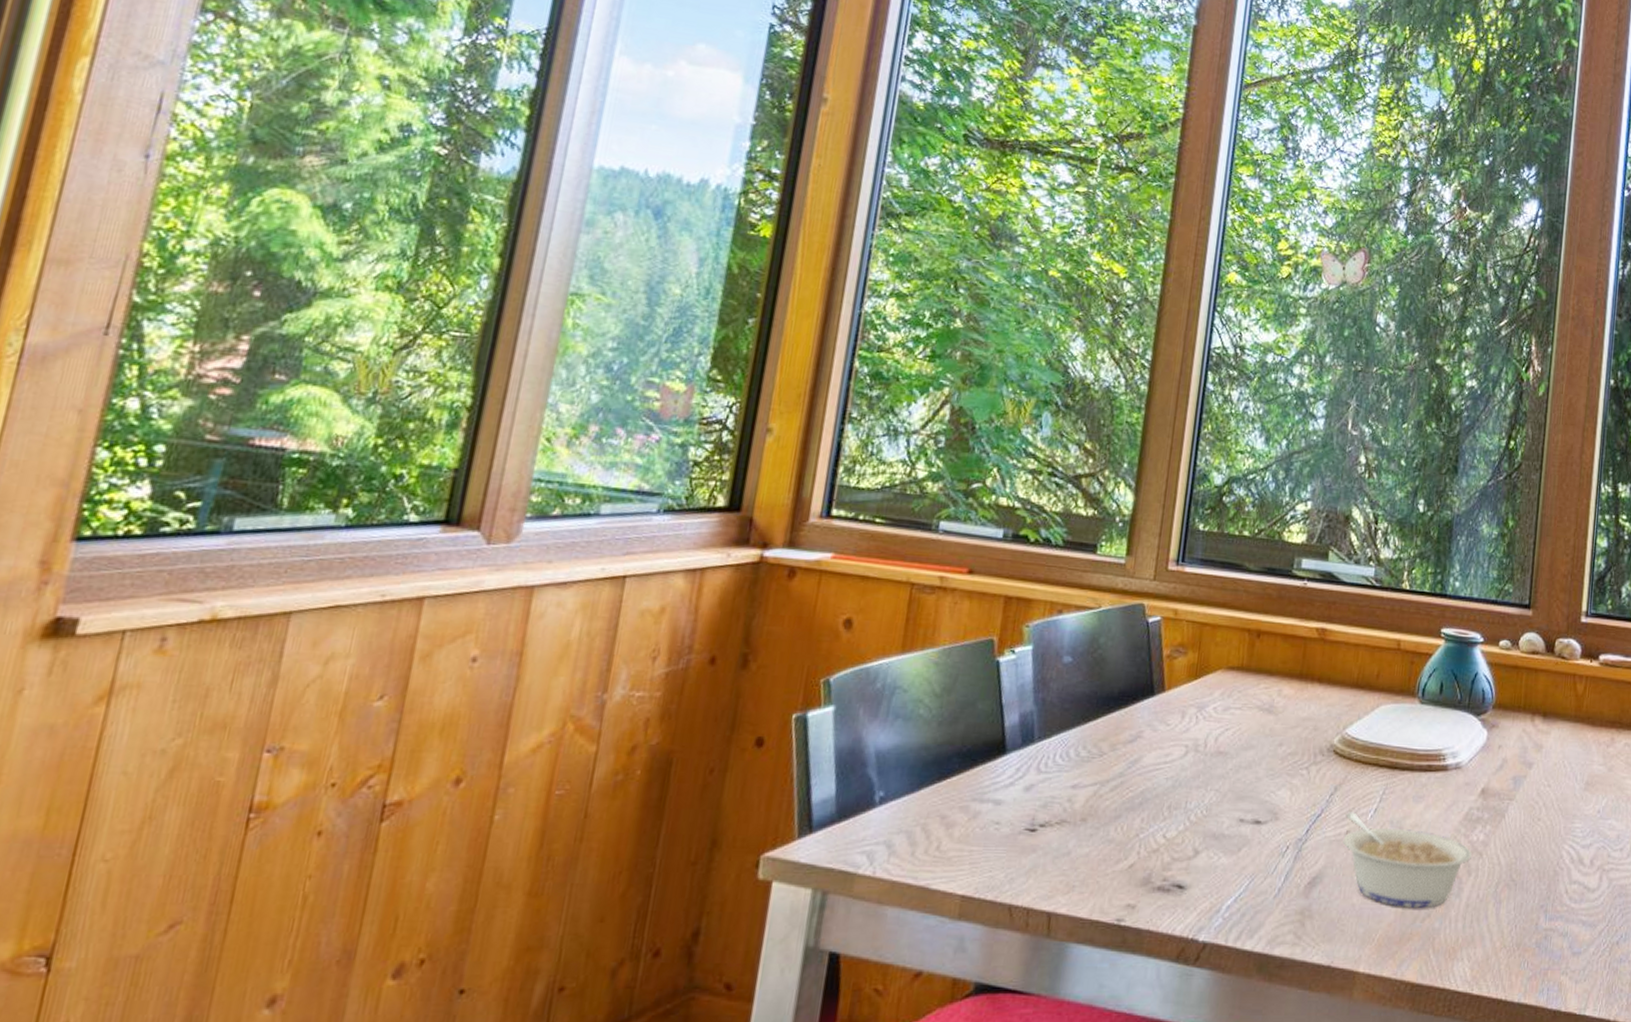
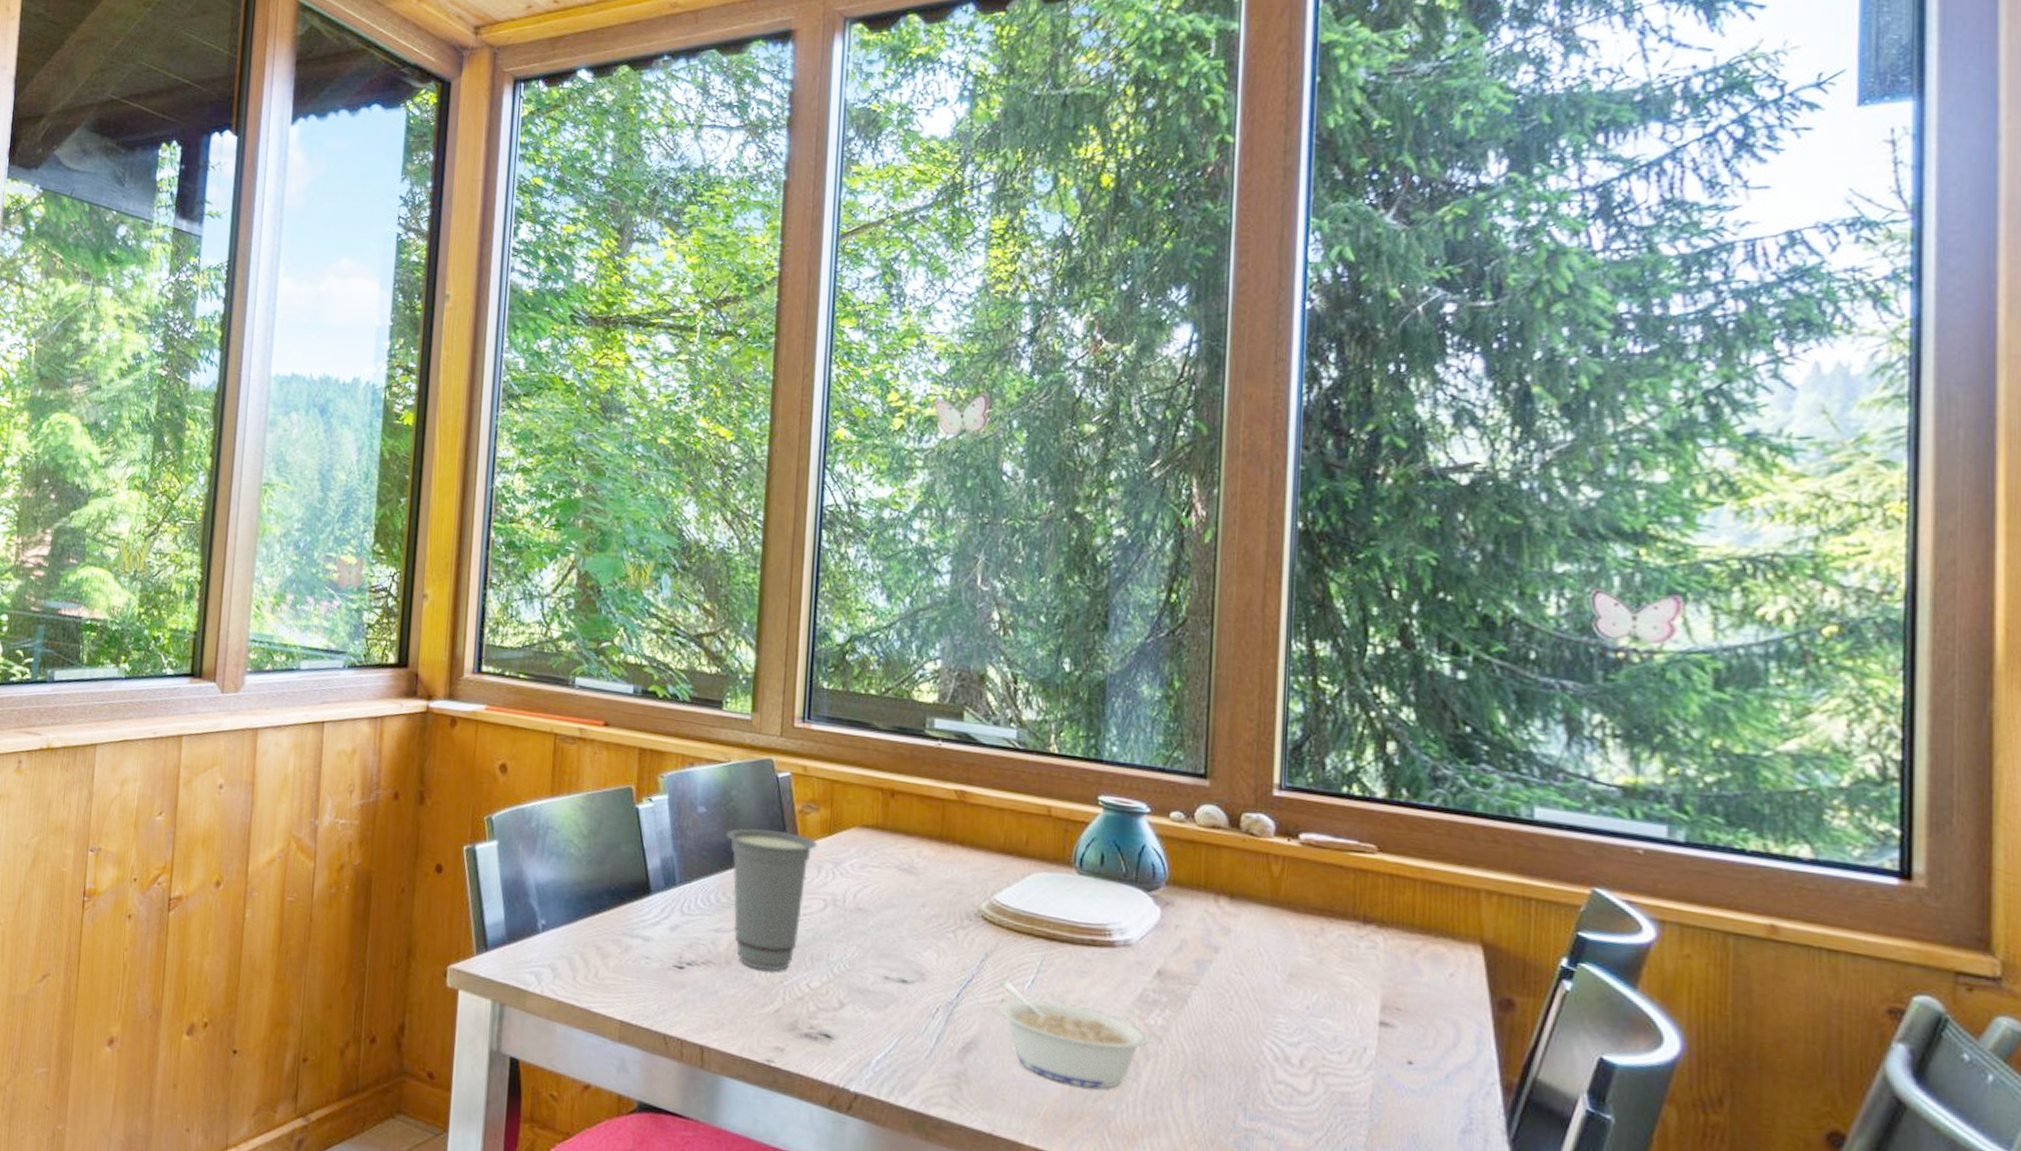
cup: none [1091,675,1184,825] -> present [726,827,818,971]

